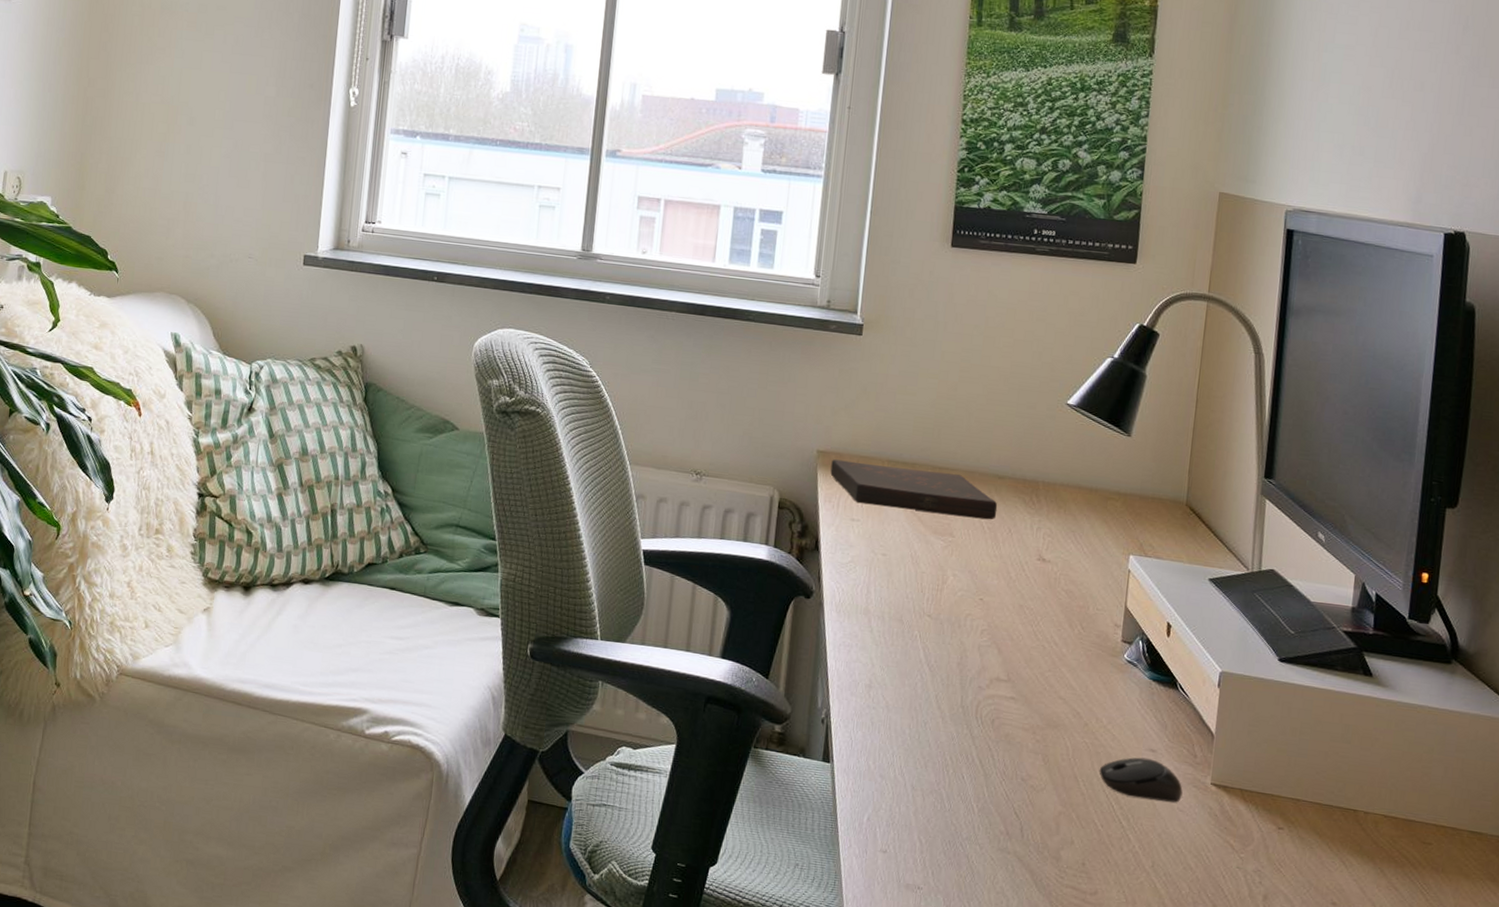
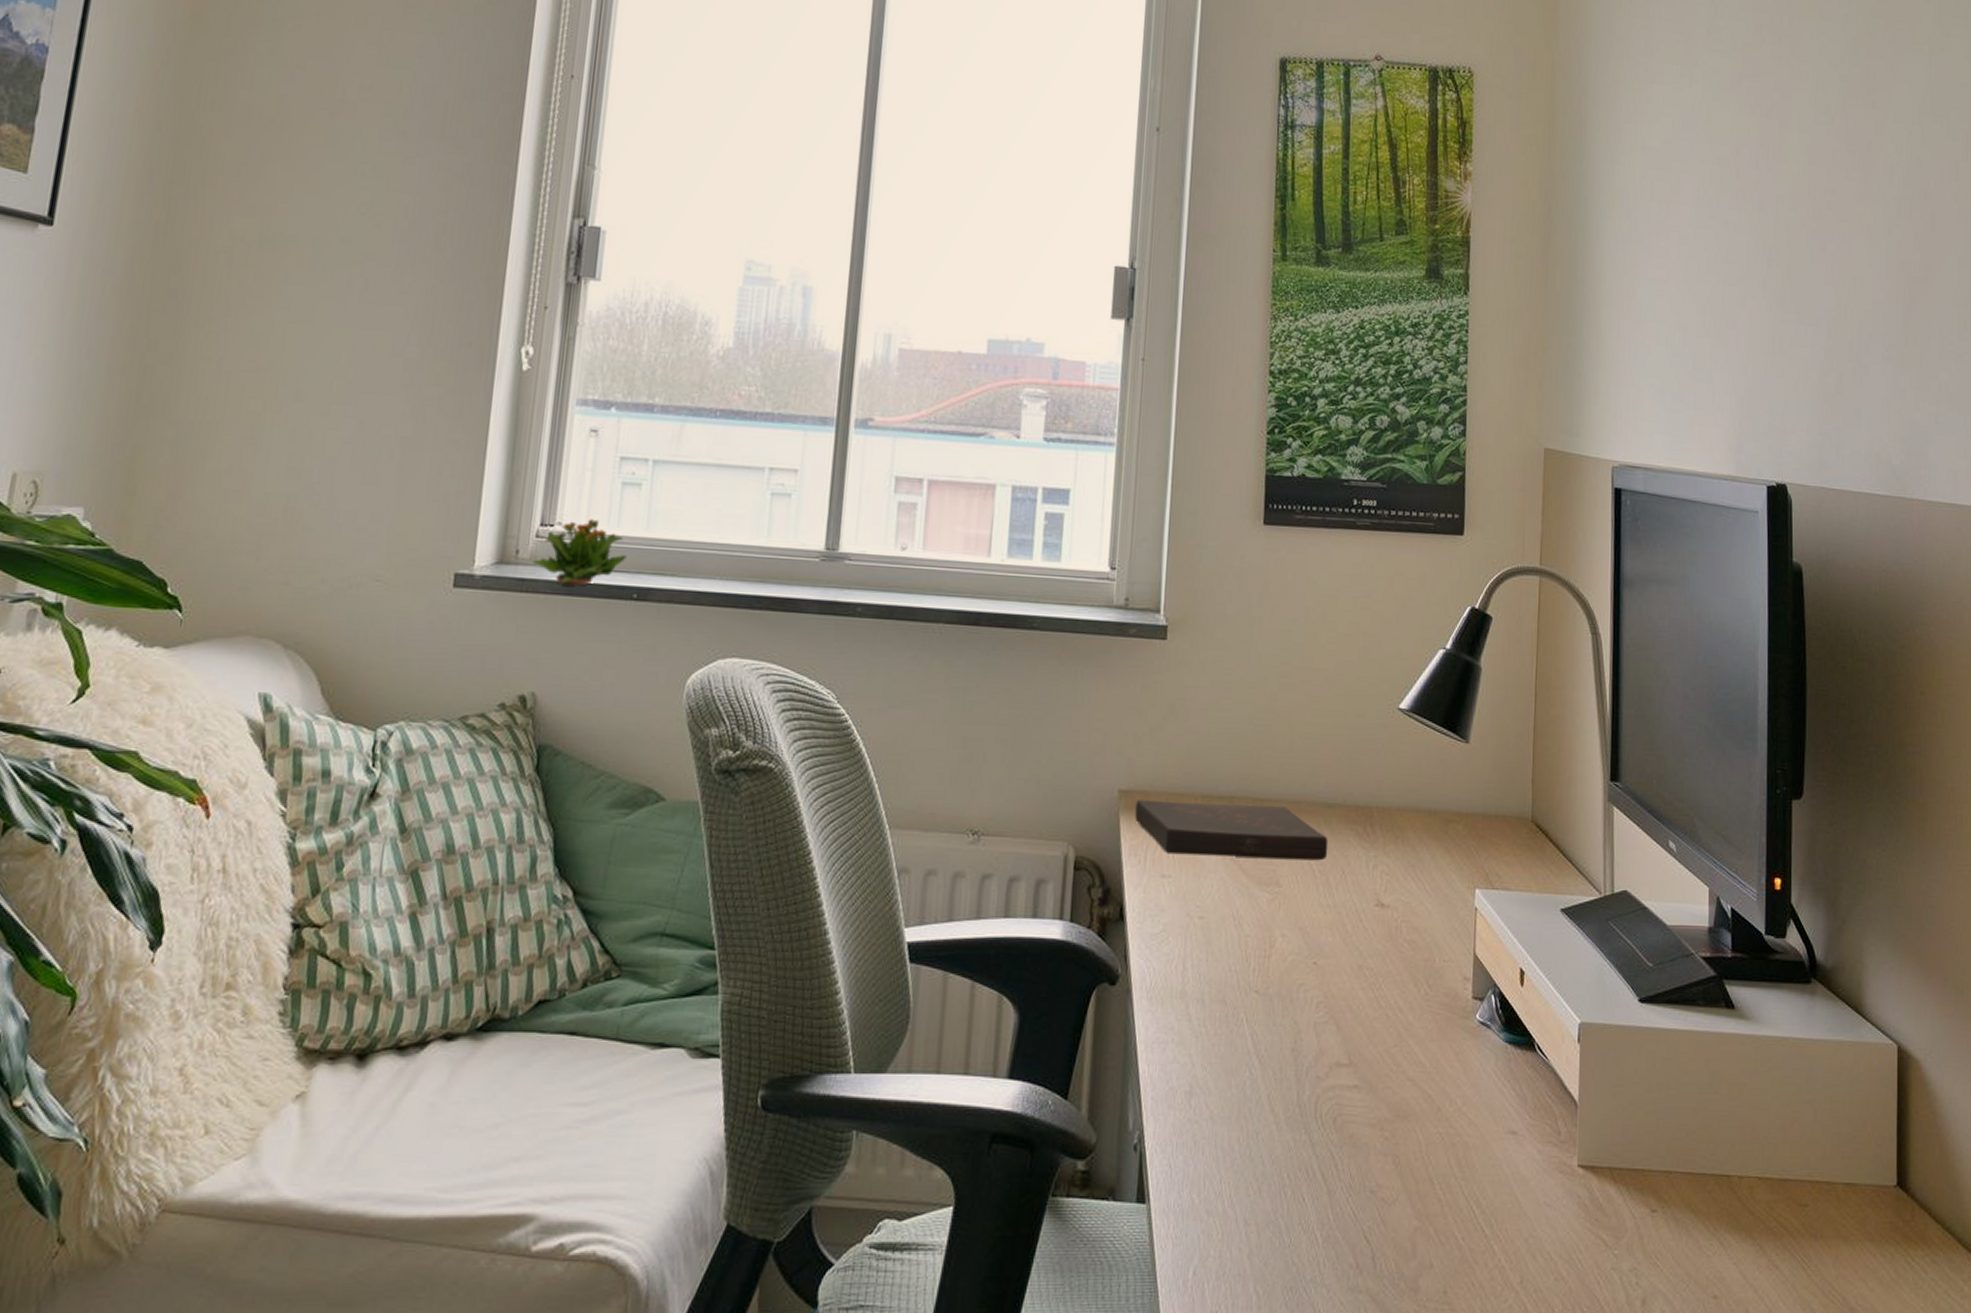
potted flower: none [360,219,429,269] -> present [532,519,627,587]
computer mouse: present [1099,757,1183,803] -> none [1456,1143,1548,1196]

